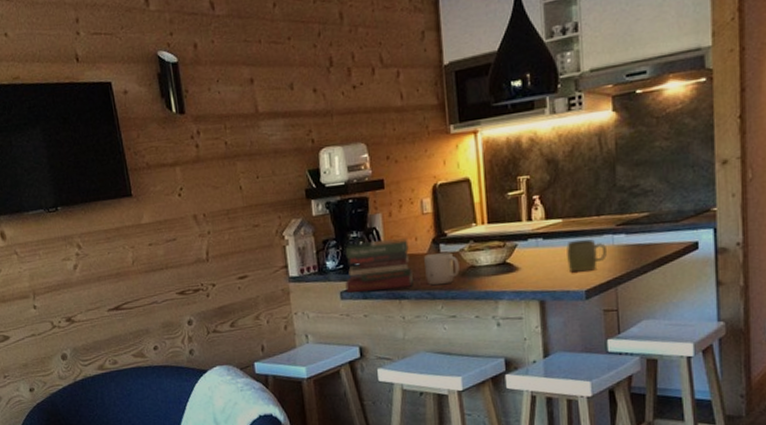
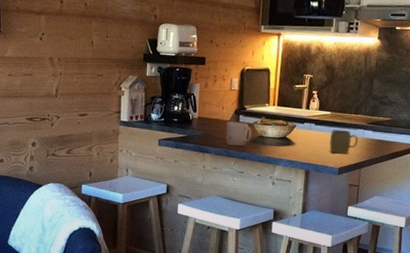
books: present [345,237,413,293] -> none [163,103,217,144]

